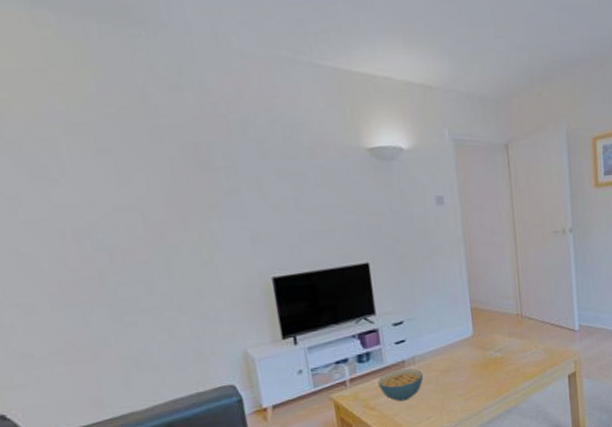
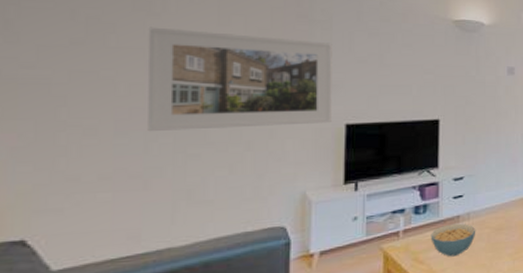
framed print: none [52,191,258,305] -> present [147,27,332,132]

